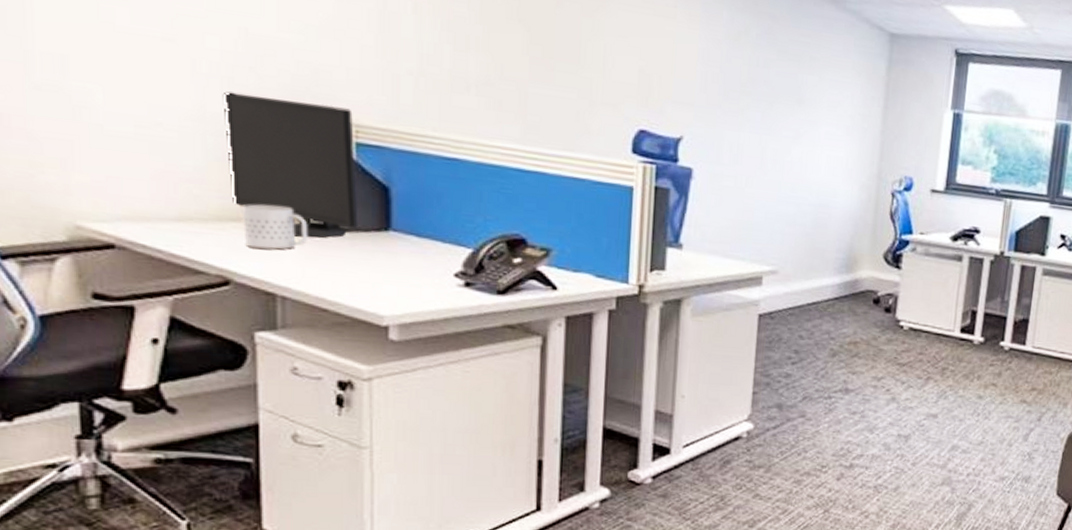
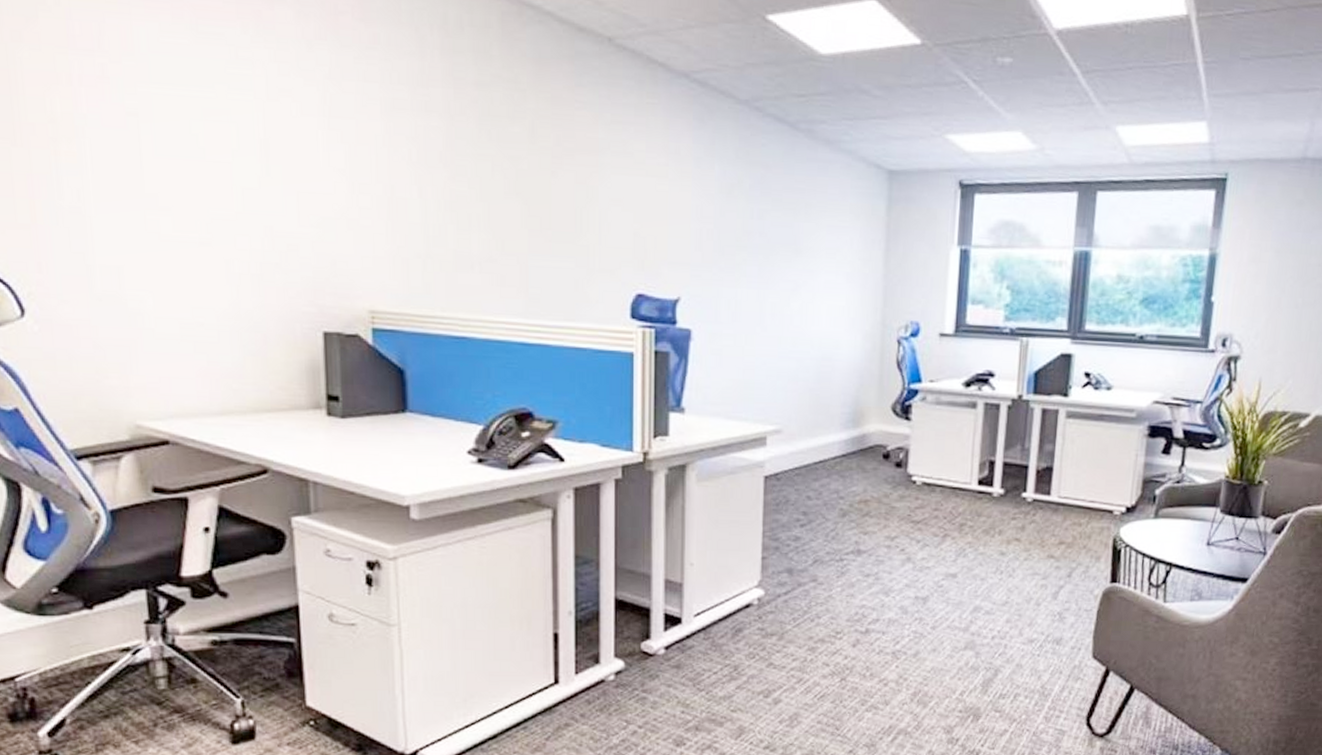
computer monitor: present [222,91,359,238] -> none [253,289,378,424]
mug: present [241,204,308,250] -> none [274,394,334,438]

